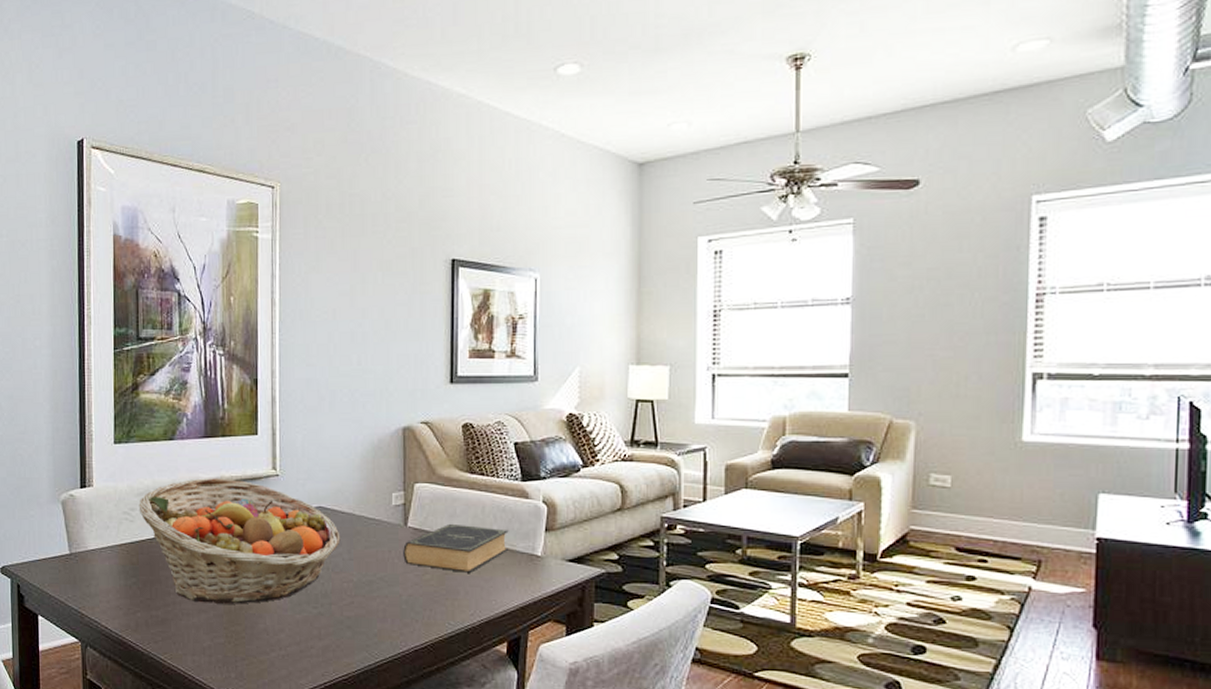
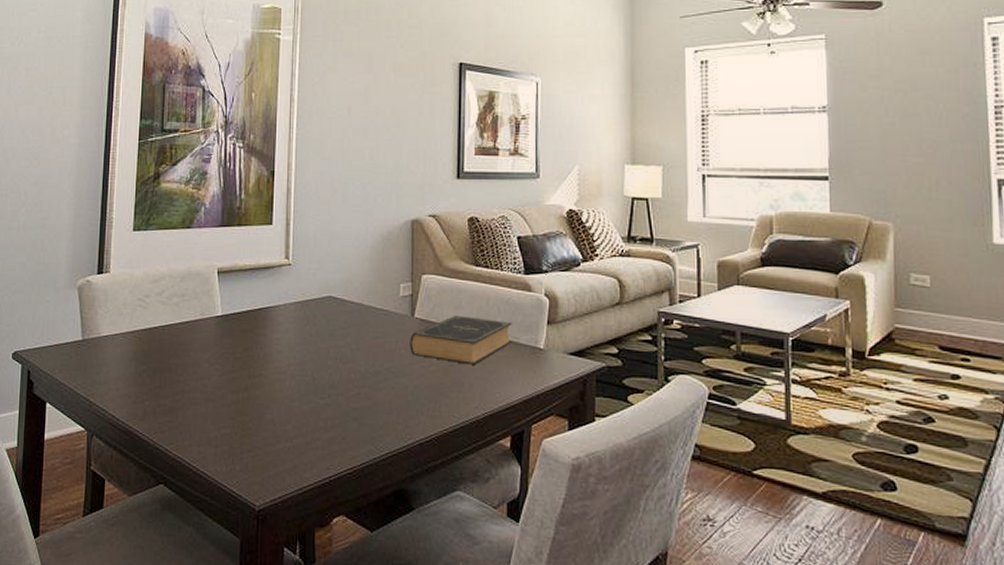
fruit basket: present [138,477,341,605] -> none [153,265,349,394]

